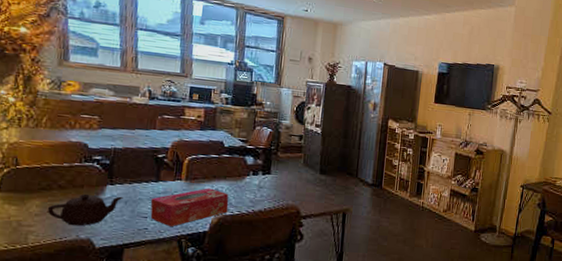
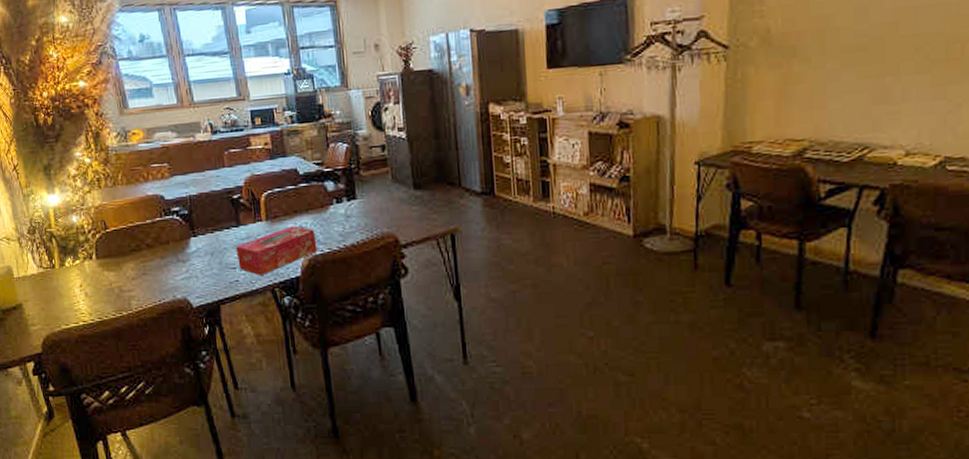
teapot: present [47,194,124,226] -> none [141,248,209,286]

